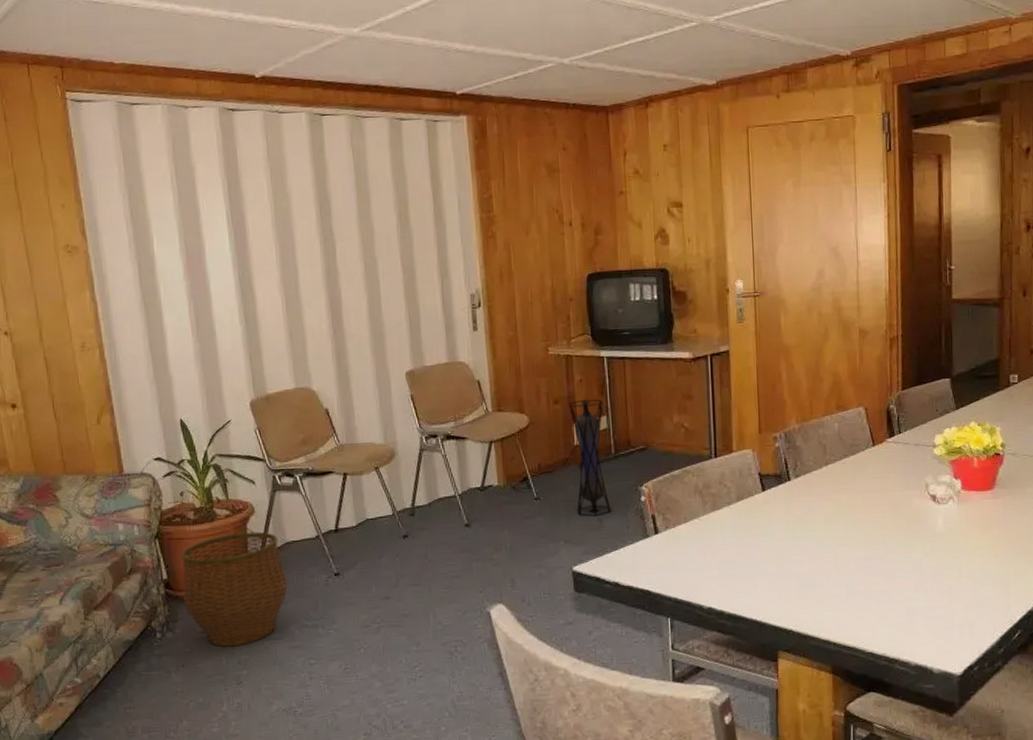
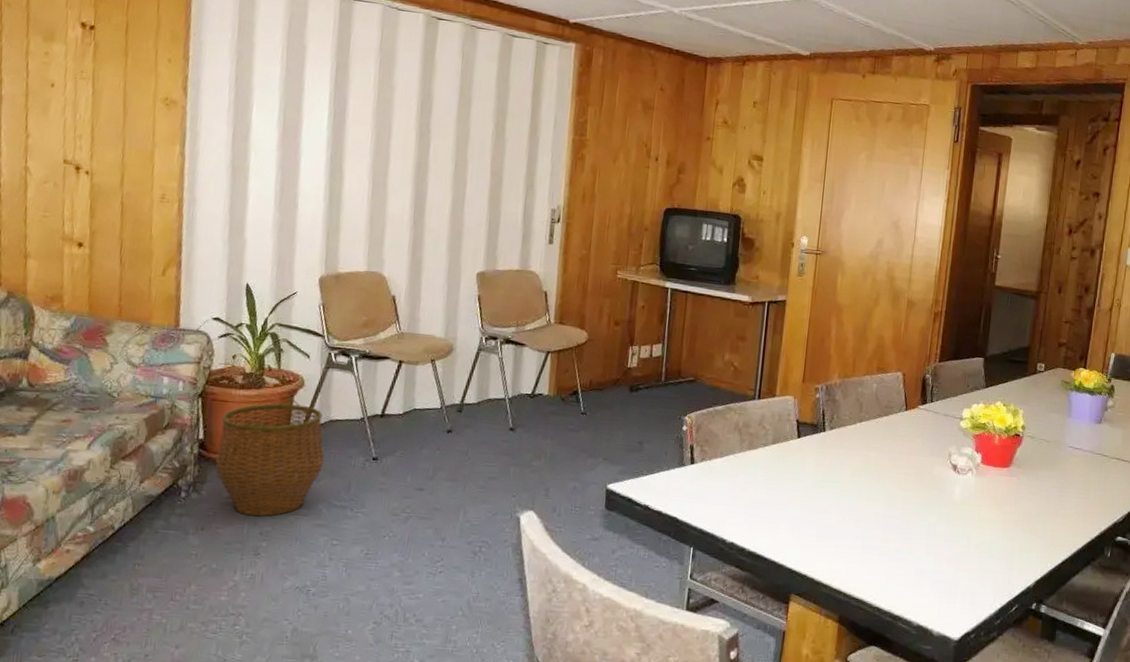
lantern: present [569,399,611,517] -> none [620,325,661,439]

